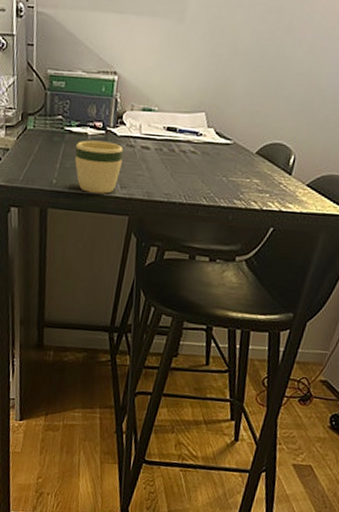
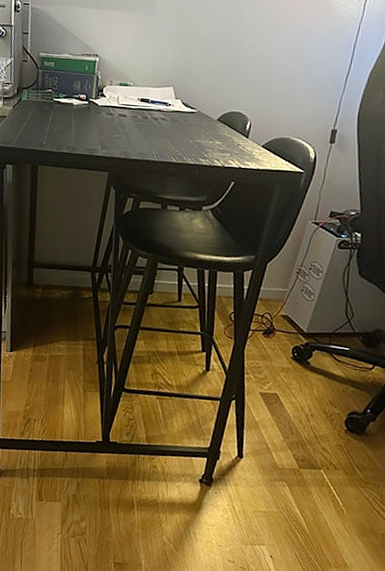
mug: present [75,140,123,194] -> none [62,109,104,153]

